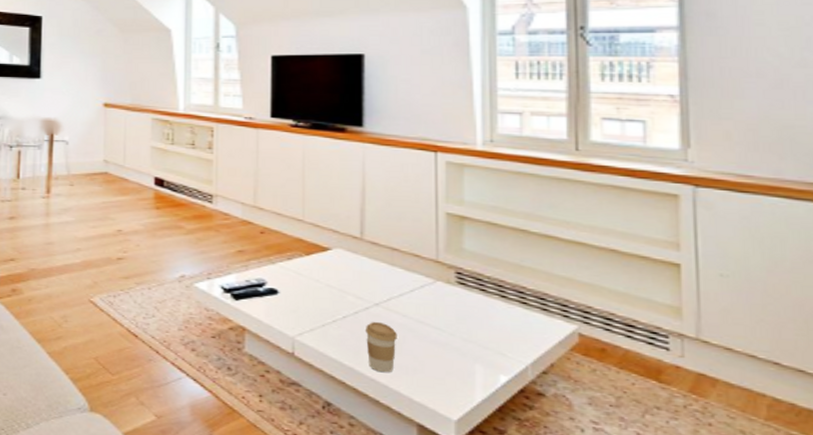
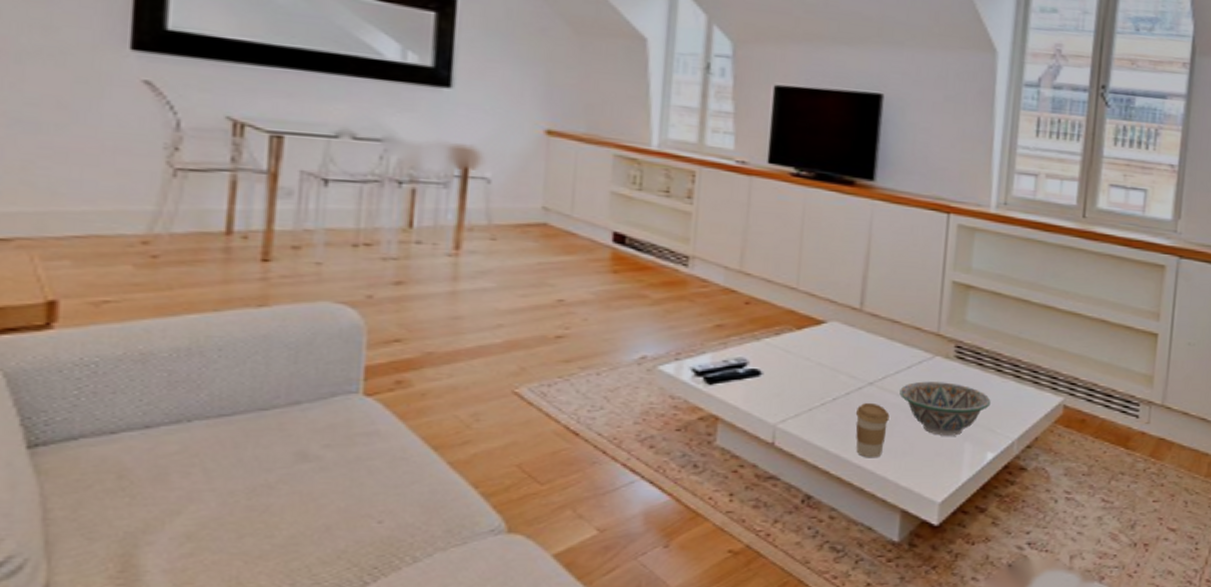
decorative bowl: none [405,304,498,357] -> present [899,381,991,436]

